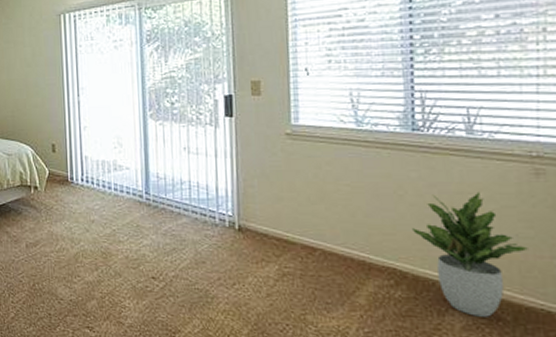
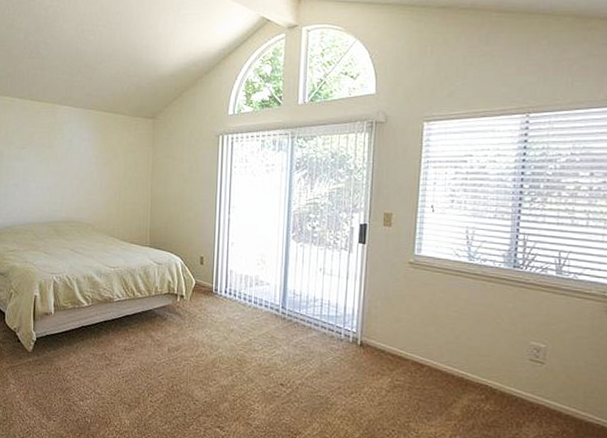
potted plant: present [412,192,528,317] -> none [504,323,593,430]

